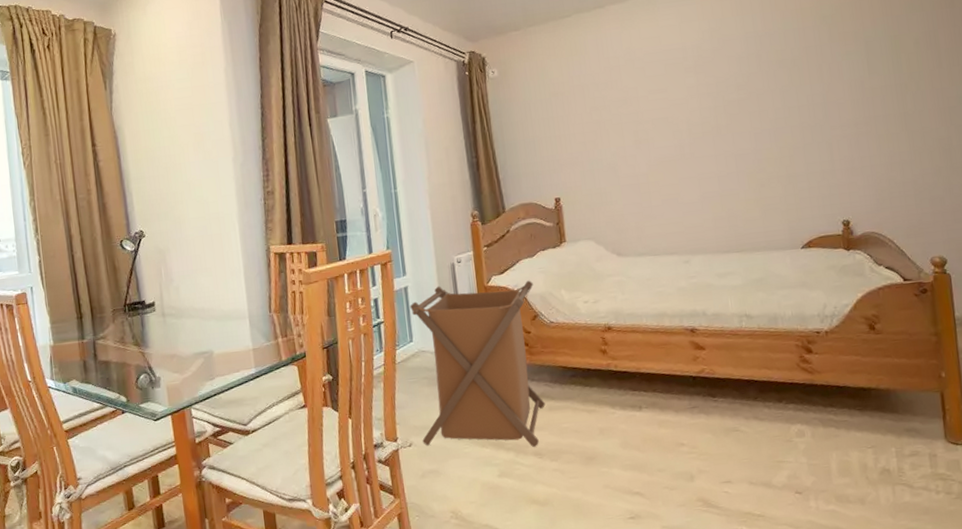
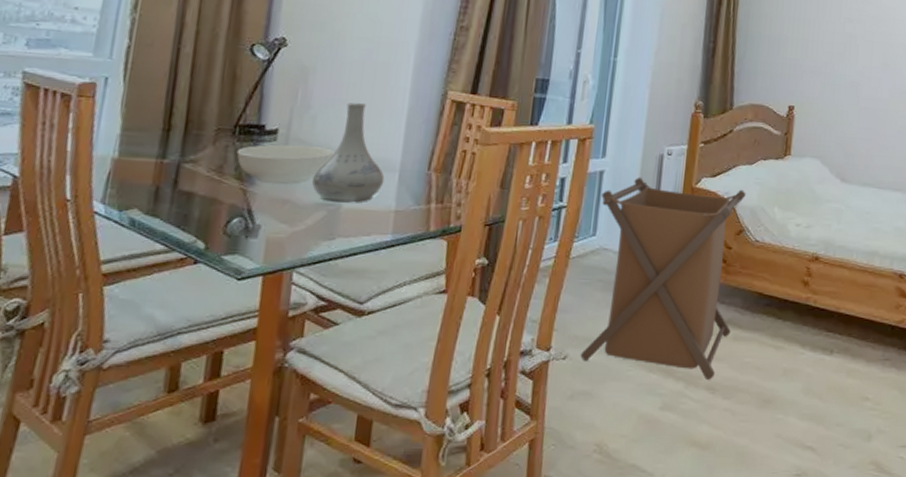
bowl: none [130,309,199,345] -> present [236,144,336,185]
vase: none [187,269,240,351] -> present [311,102,385,204]

